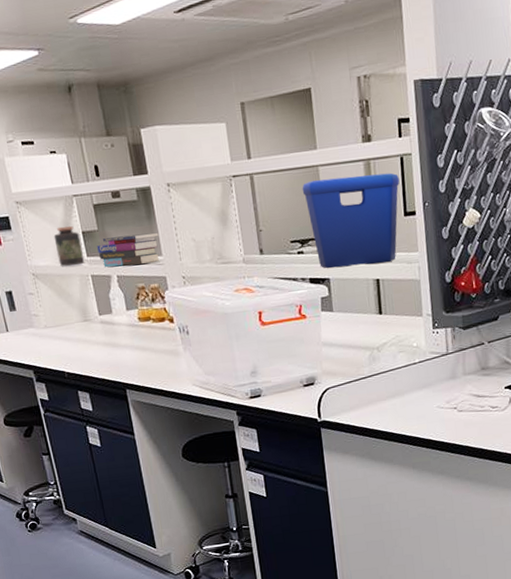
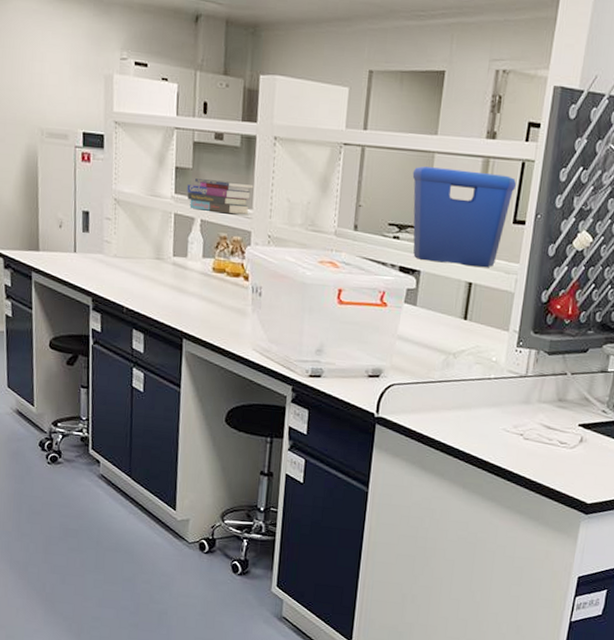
jar: present [53,226,85,266] -> none [144,156,172,200]

